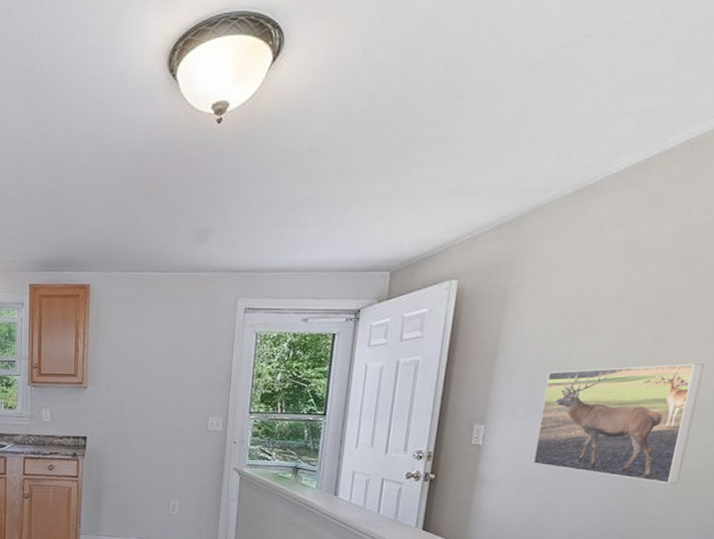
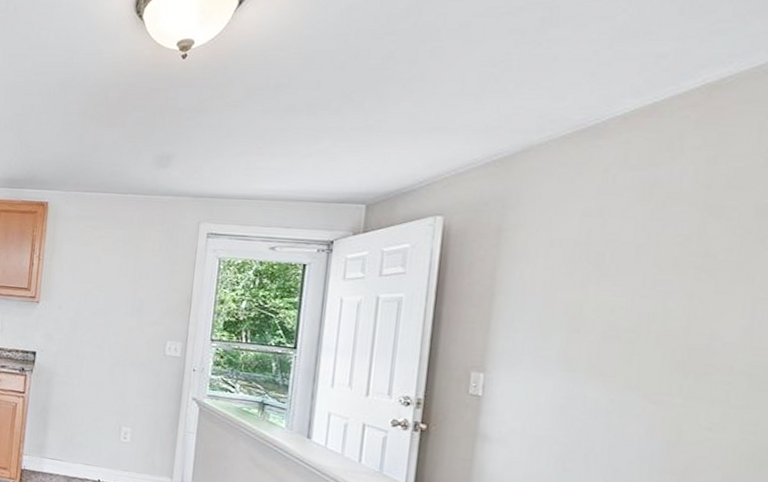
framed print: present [532,363,705,485] -> none [546,319,757,464]

